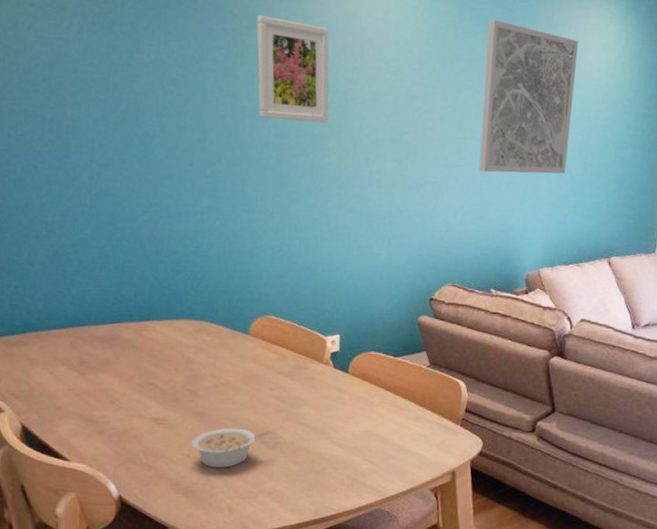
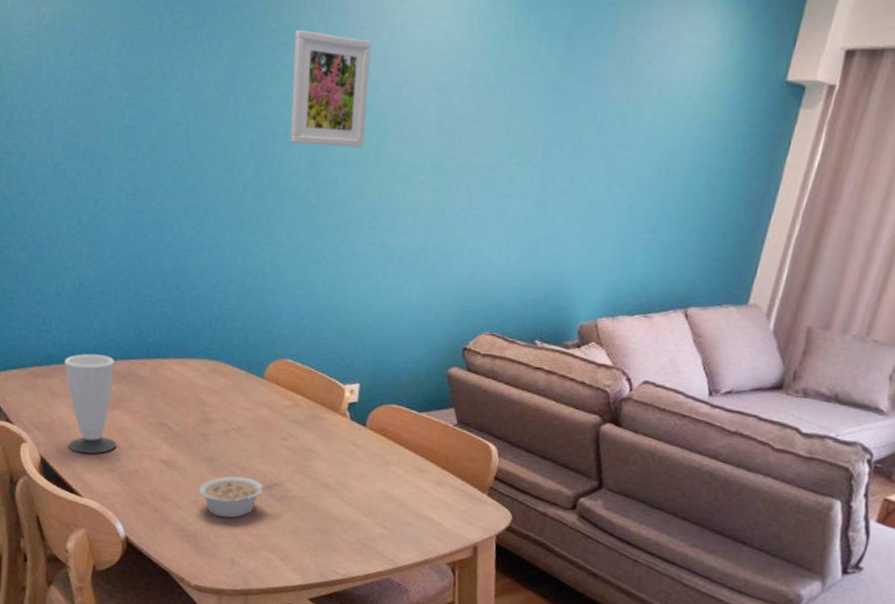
cup: none [42,320,104,419] -> present [64,353,117,455]
wall art: present [479,19,578,174] -> none [532,22,668,206]

